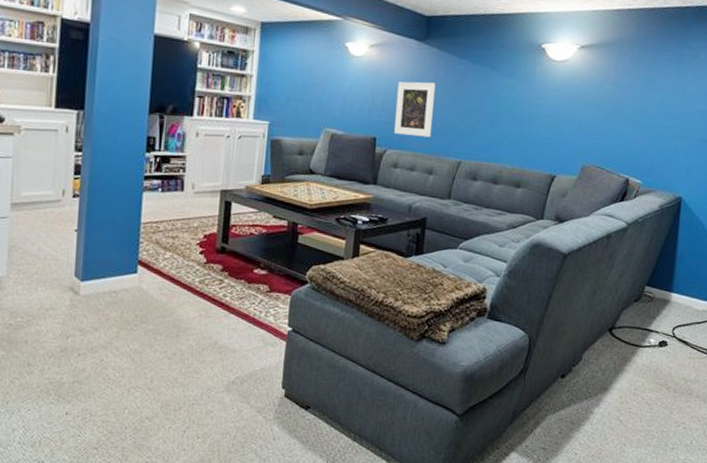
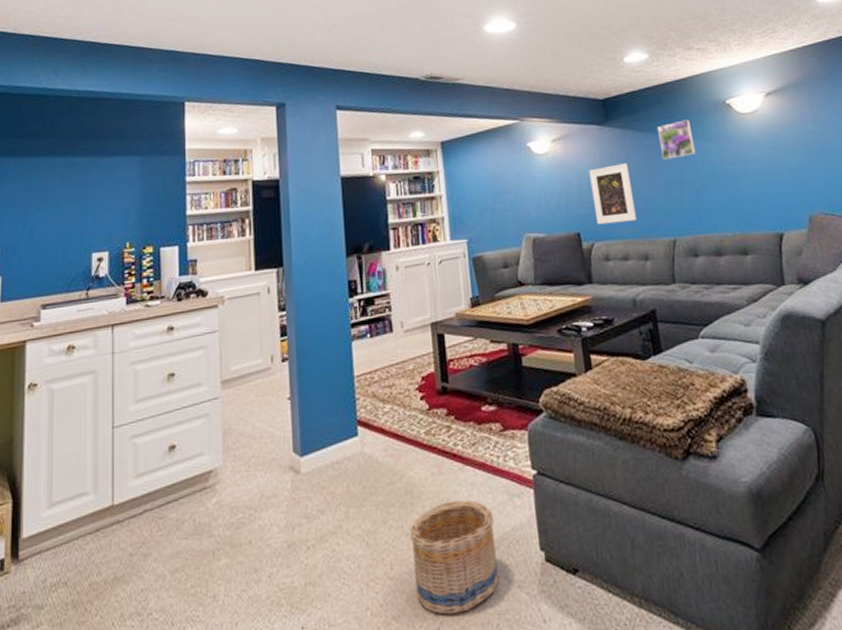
basket: none [170,339,247,423] -> present [410,499,499,615]
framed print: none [469,54,504,89] -> present [657,119,696,160]

